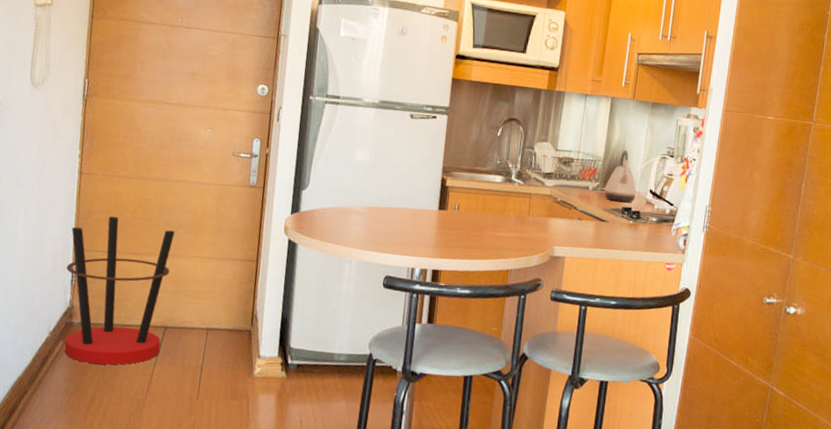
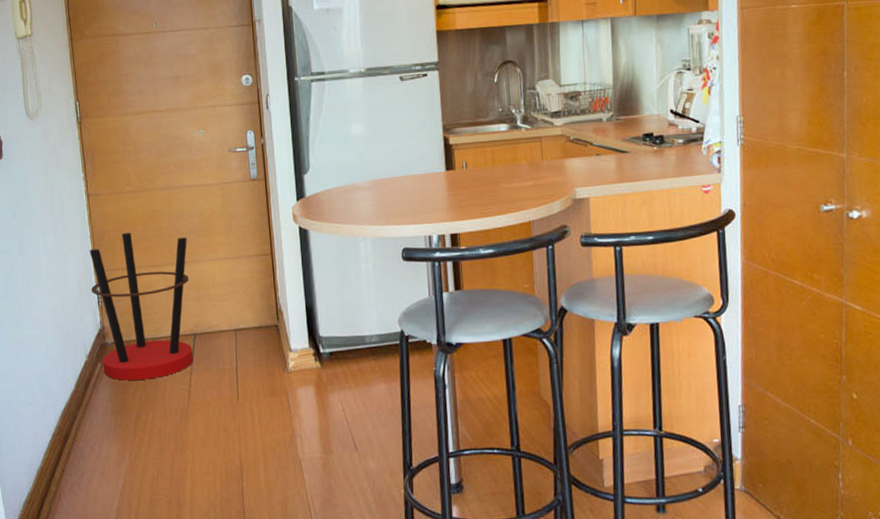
kettle: present [604,150,638,203] -> none [619,72,657,130]

